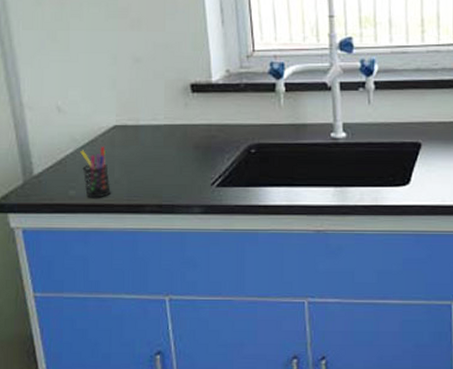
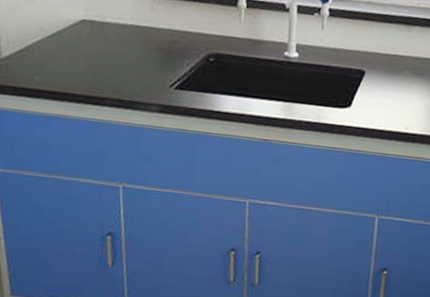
pen holder: present [80,146,111,198] -> none [47,38,75,87]

